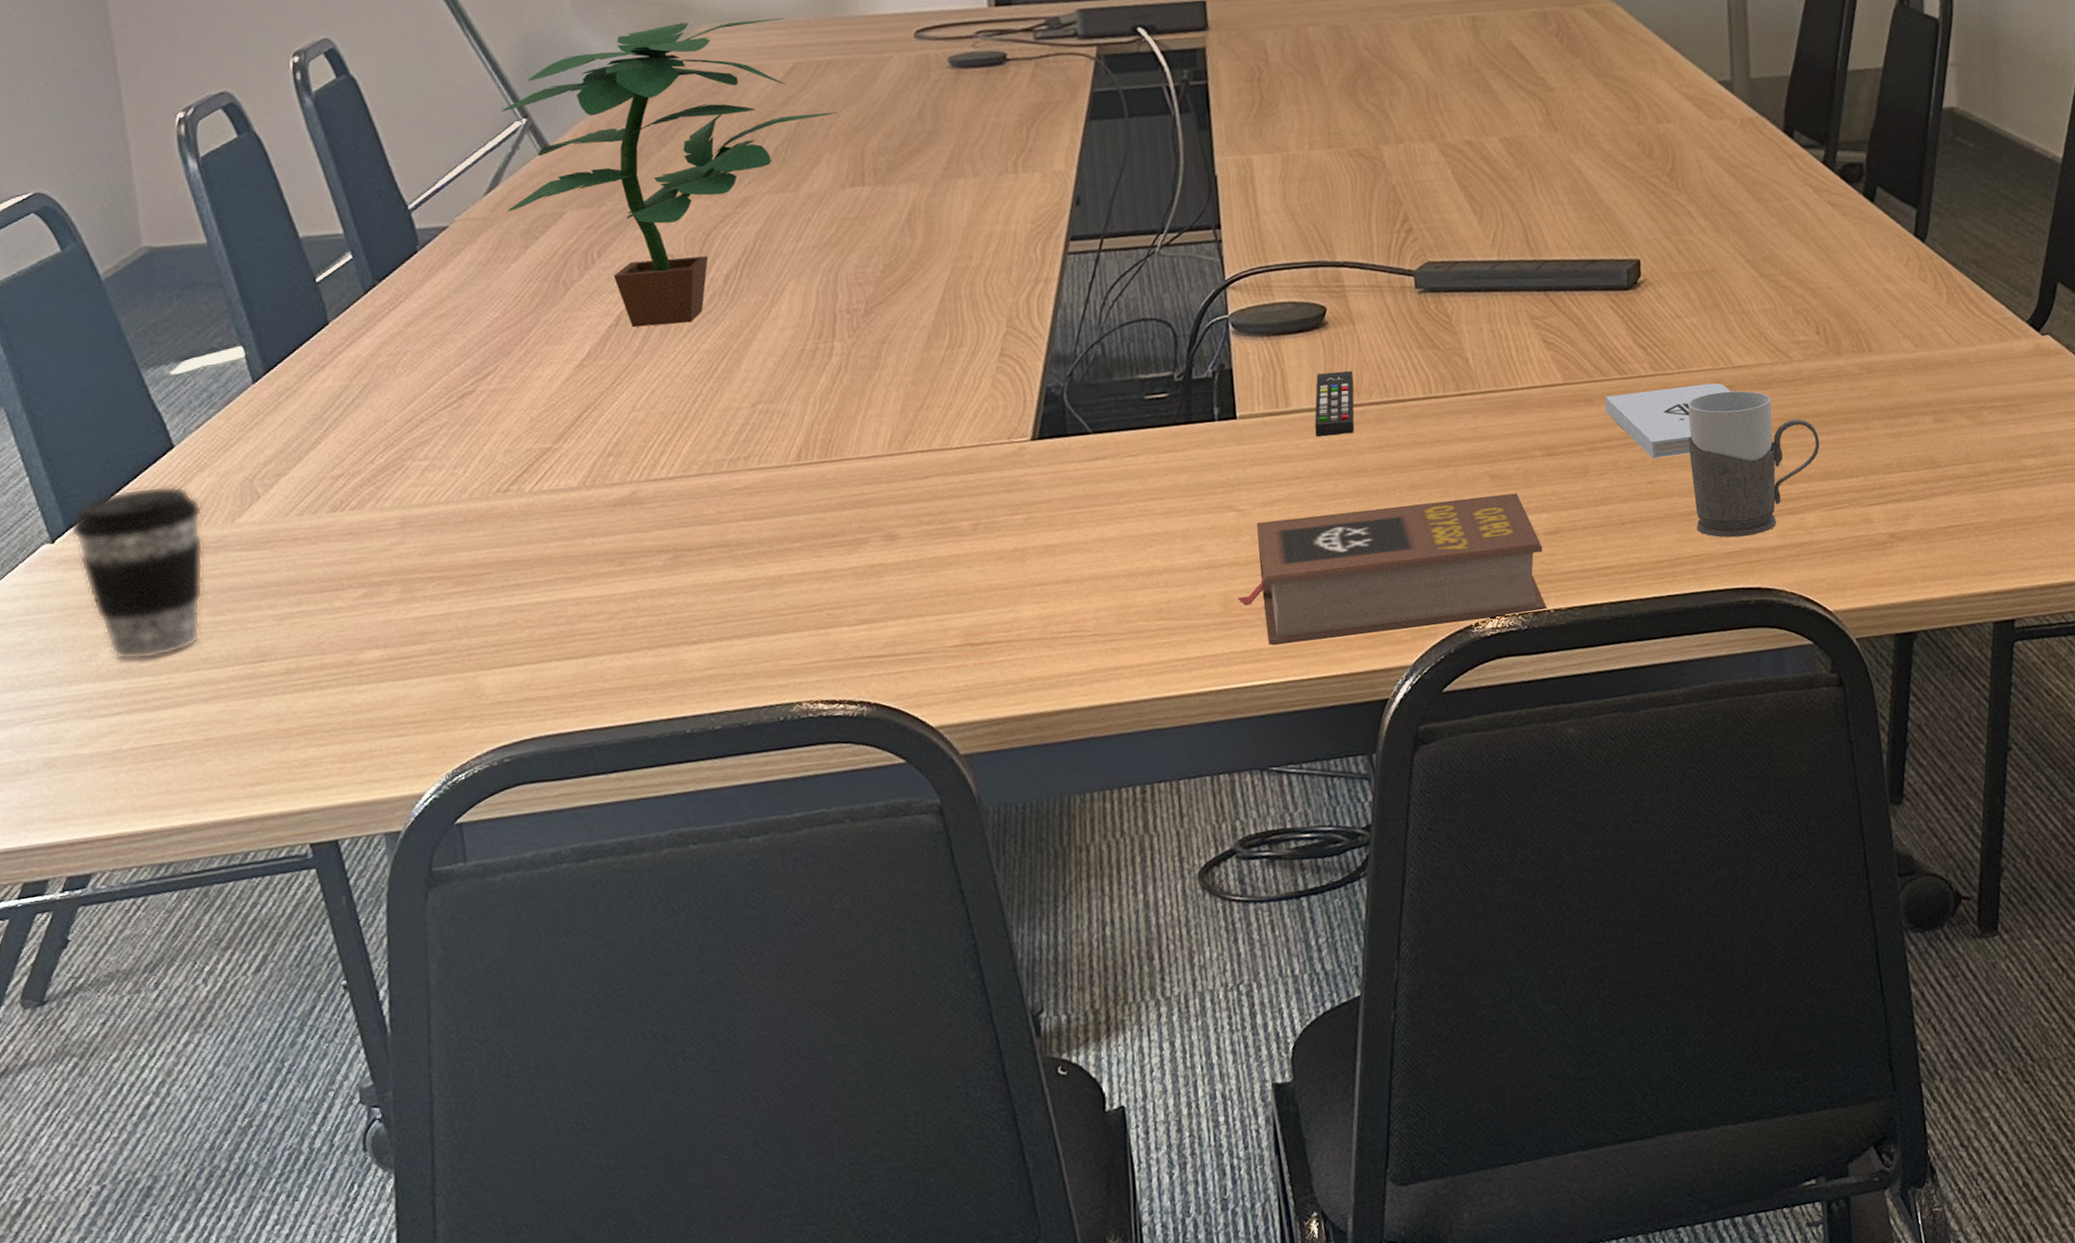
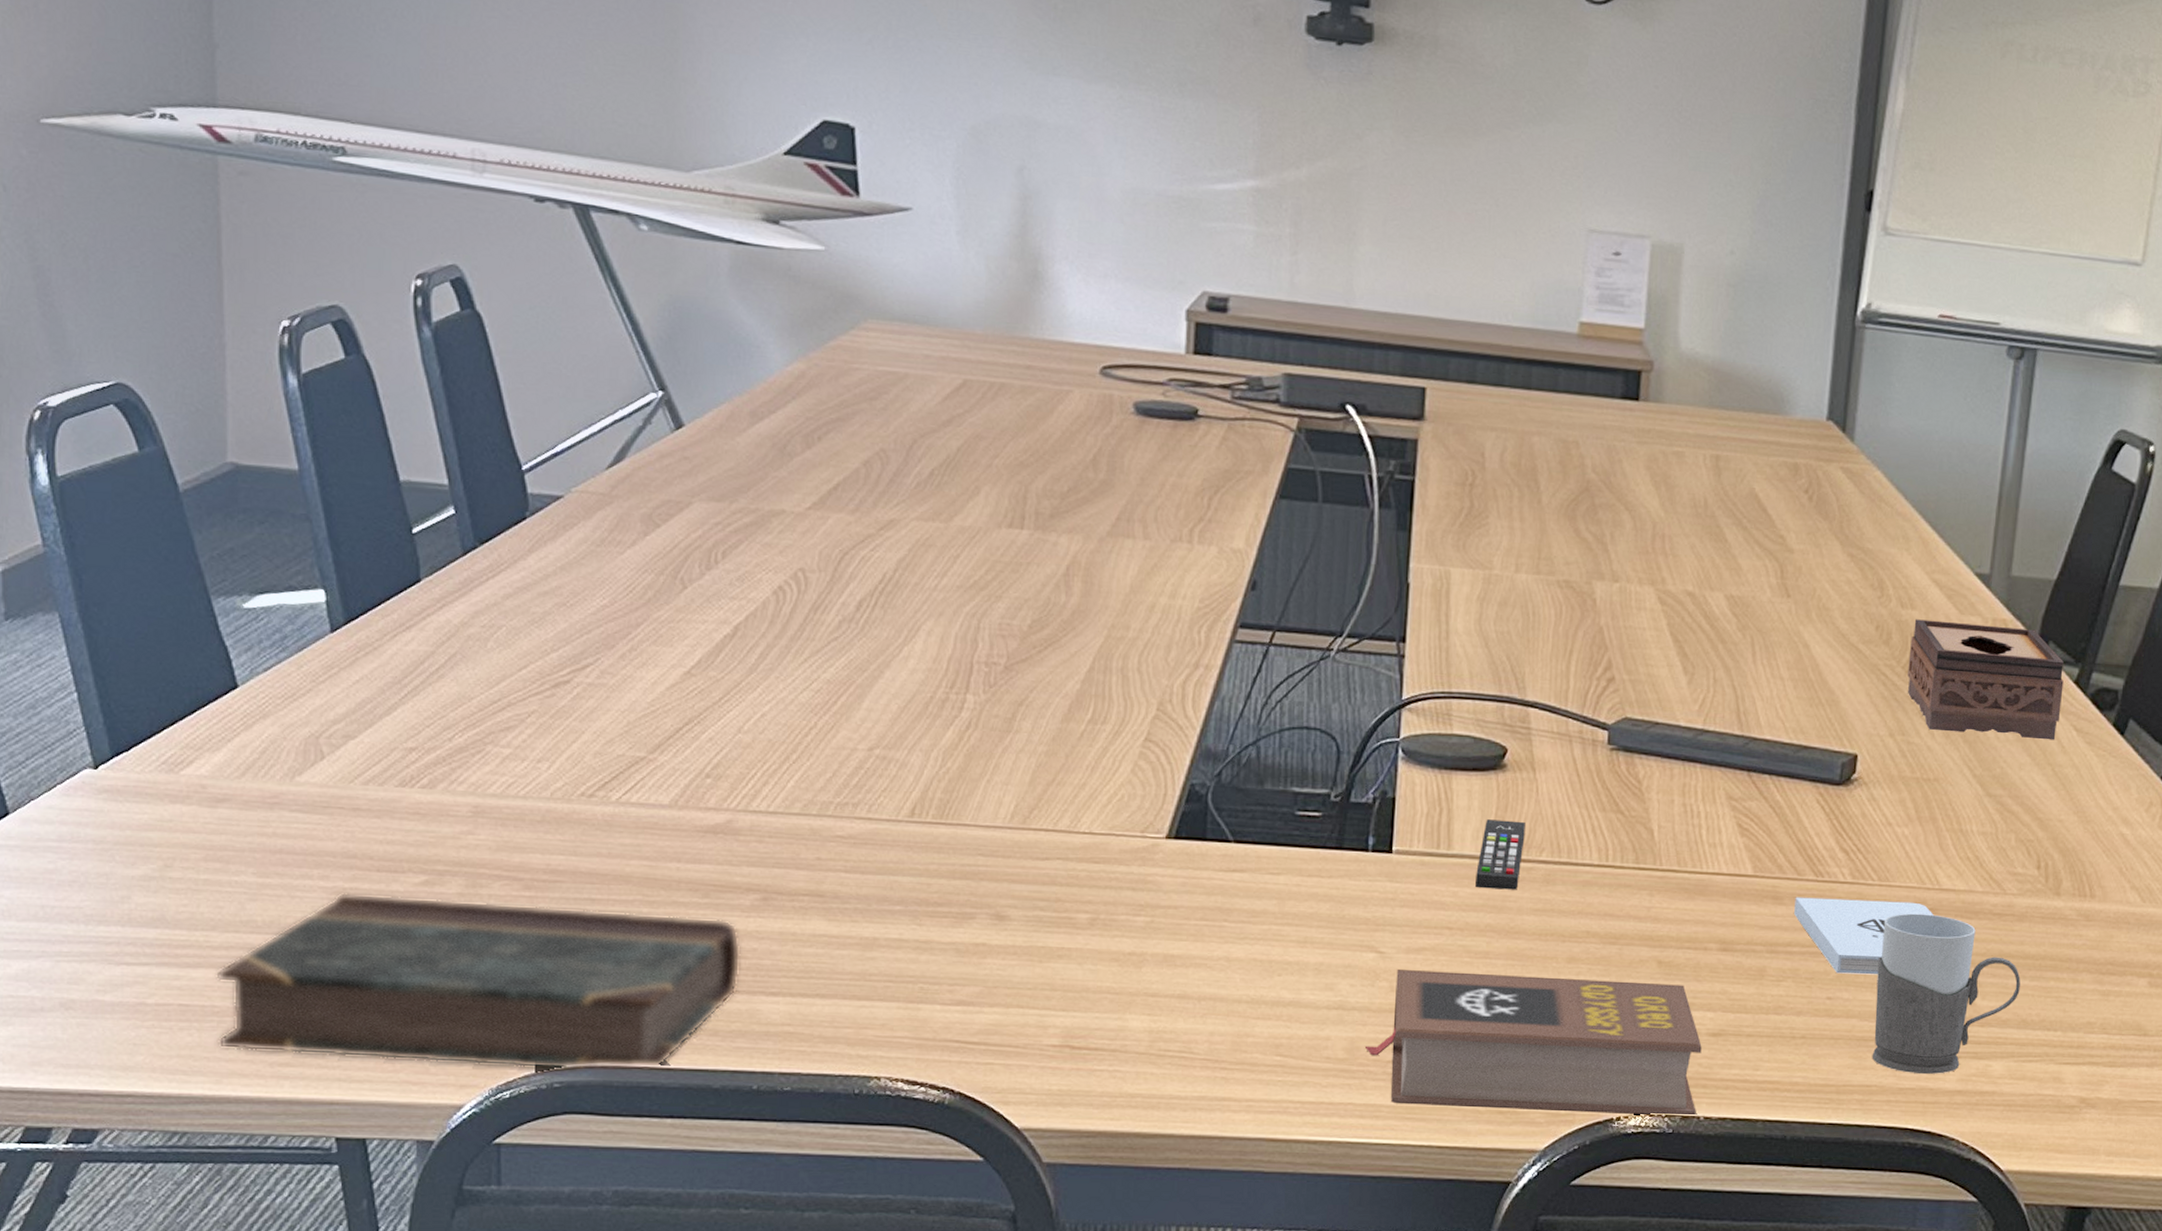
coffee cup: present [70,485,204,661] -> none [116,725,261,912]
book: none [183,582,662,780] -> present [216,893,741,1069]
potted plant: present [501,17,838,328] -> none [629,313,1004,647]
tissue box: none [1670,122,1815,226] -> present [1908,619,2064,740]

